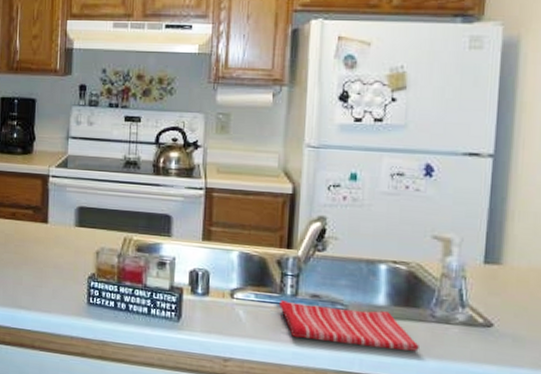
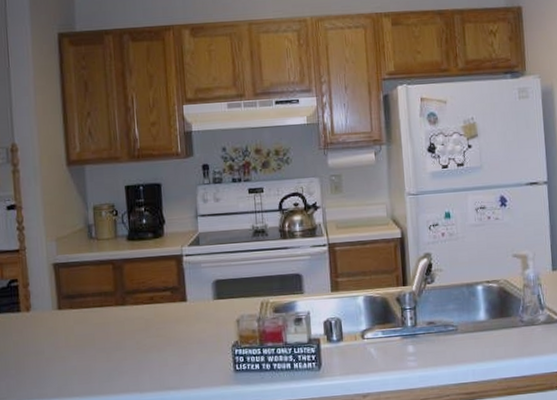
dish towel: present [278,300,419,351] -> none [402,325,515,363]

